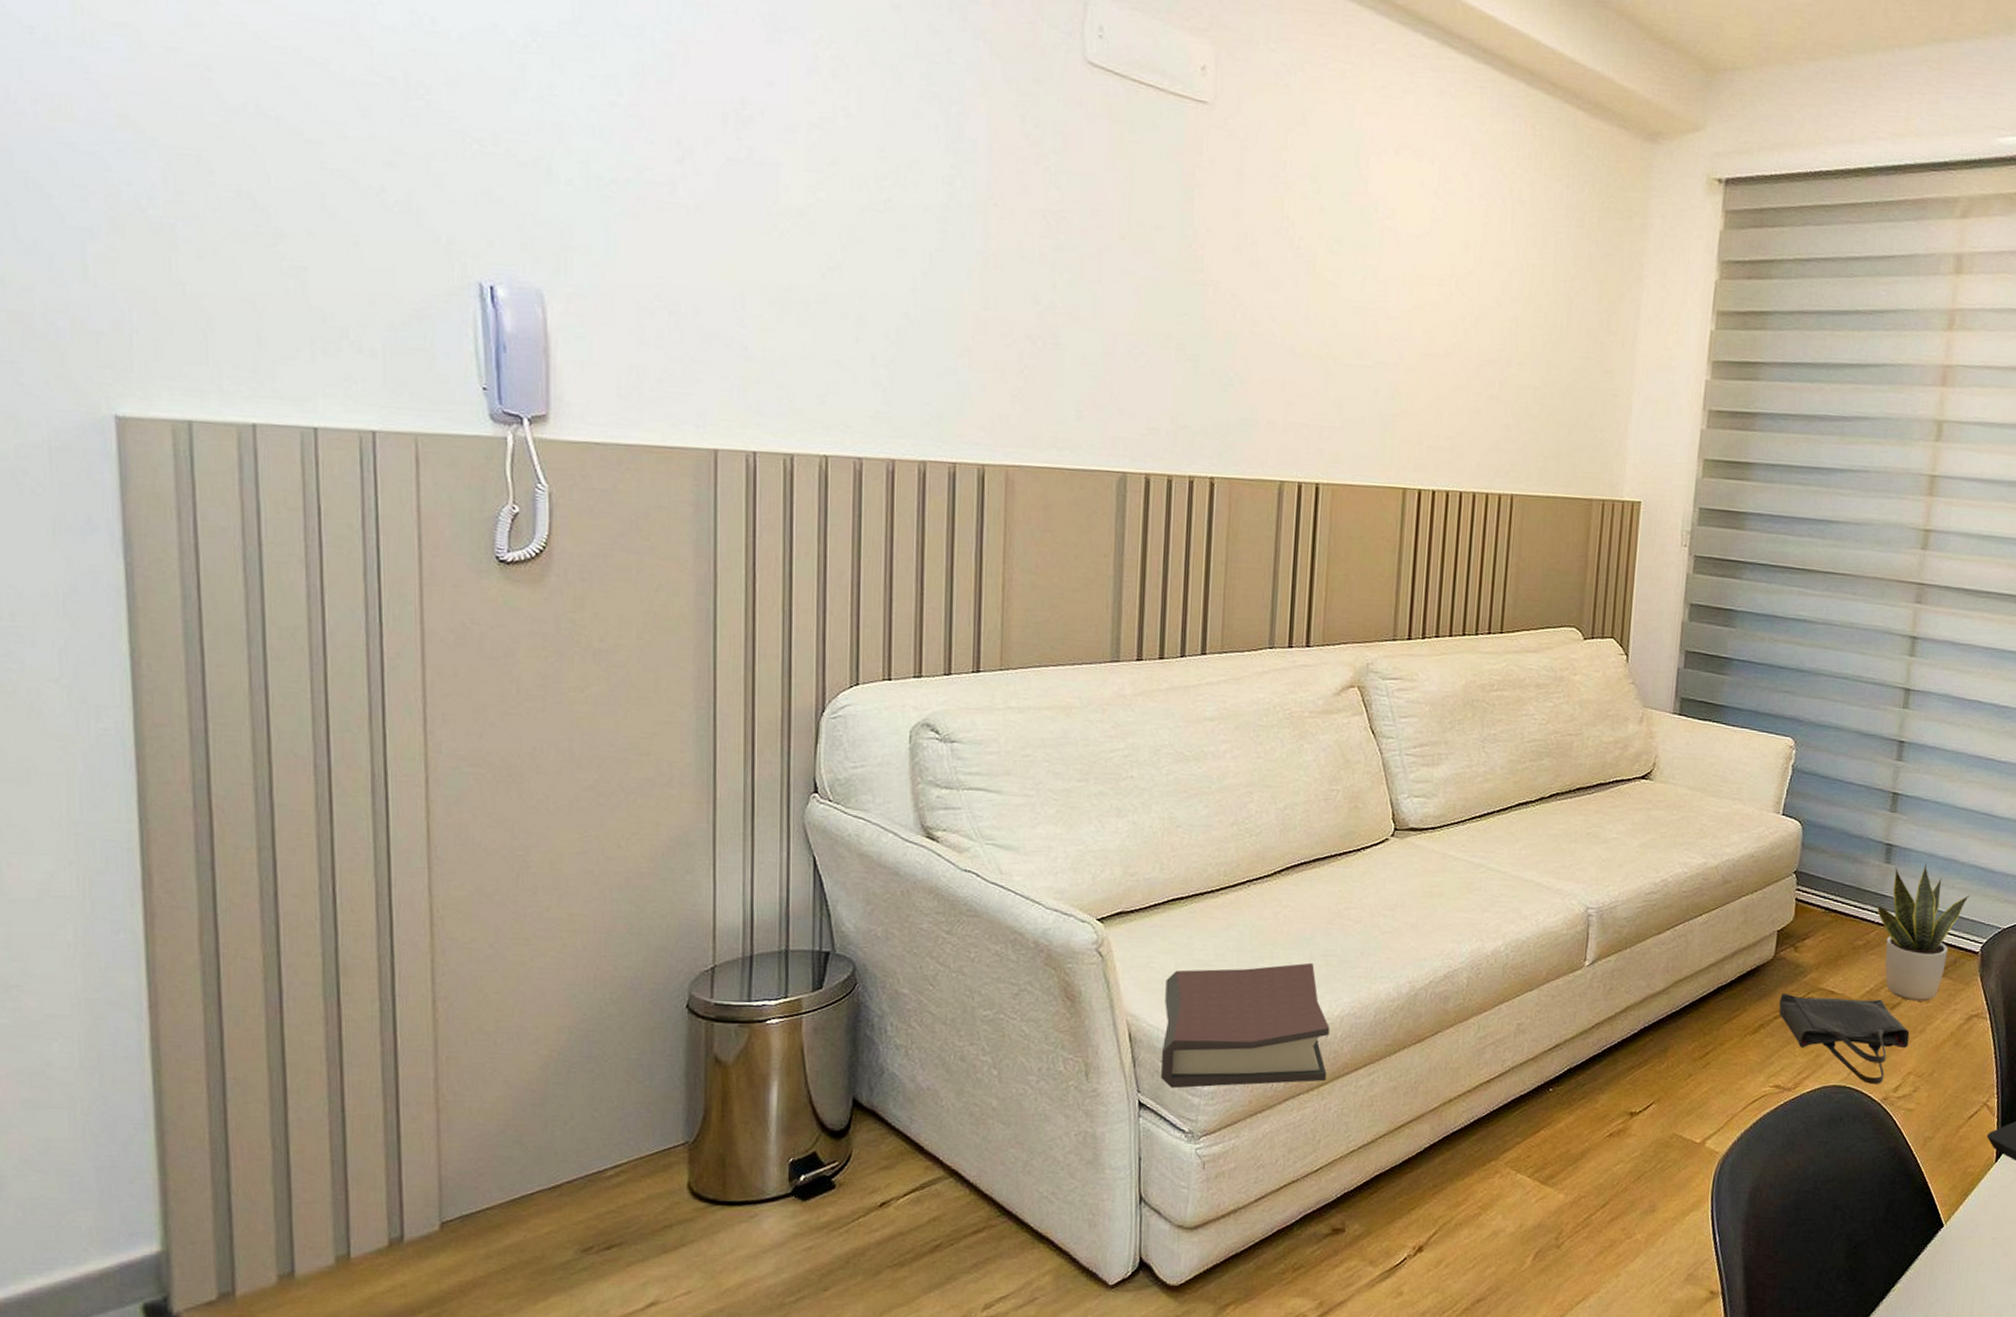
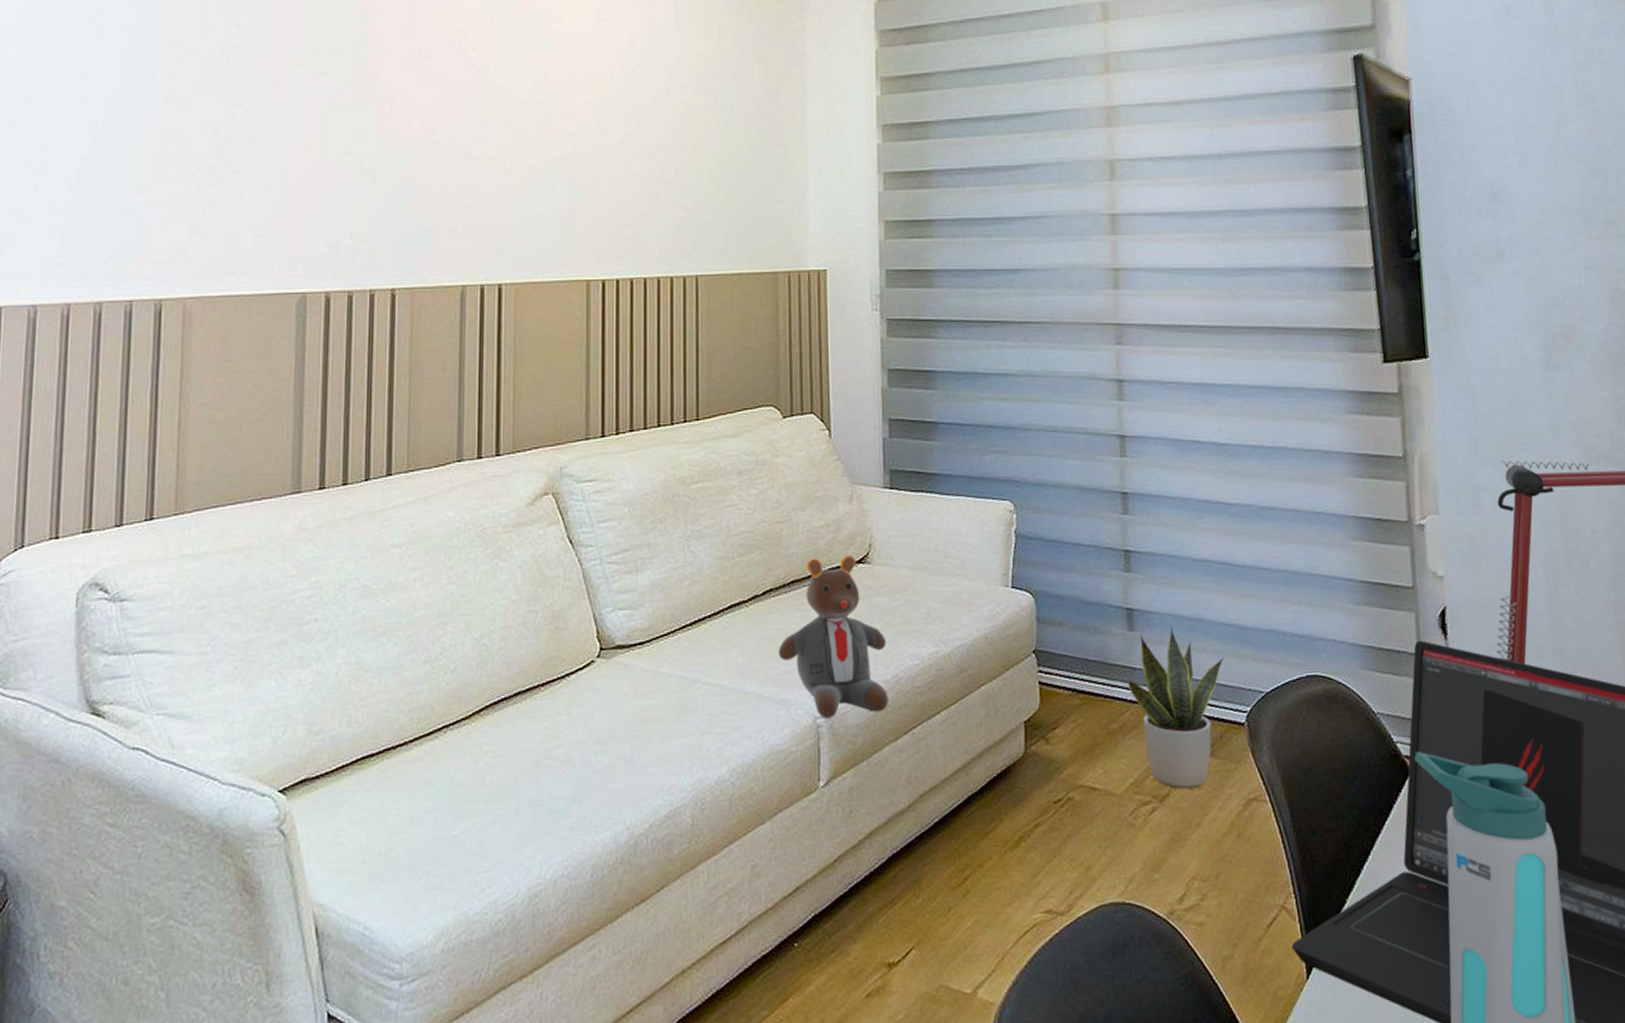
hardback book: present [1161,962,1330,1089] -> none [353,817,542,993]
teddy bear: none [1558,770,1660,910] -> present [778,555,888,718]
tote bag: present [1778,992,1910,1084] -> none [1037,791,1186,897]

